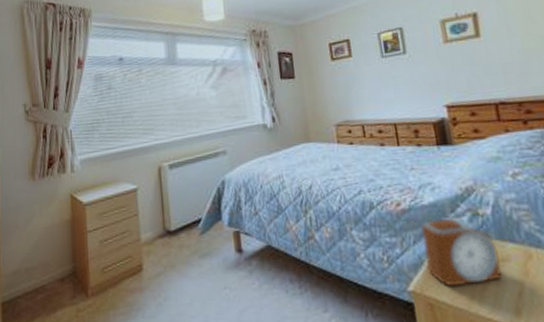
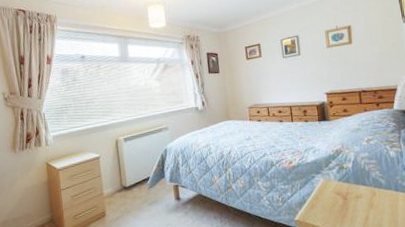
alarm clock: present [420,217,503,287] -> none [305,170,356,216]

